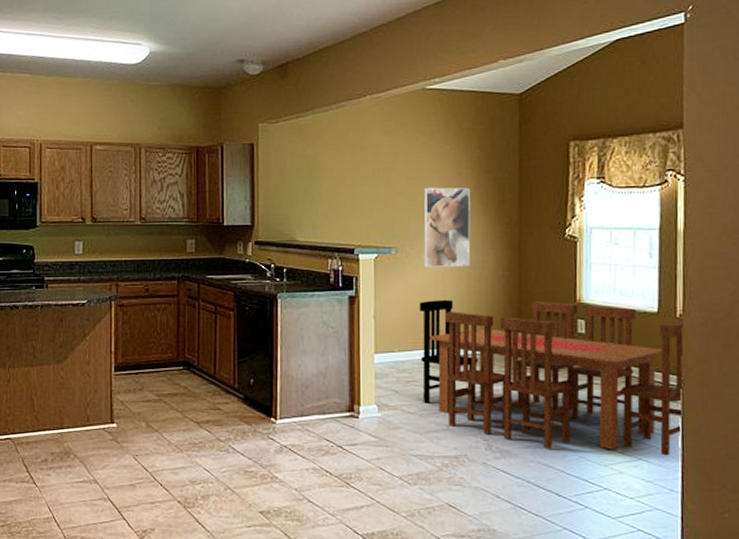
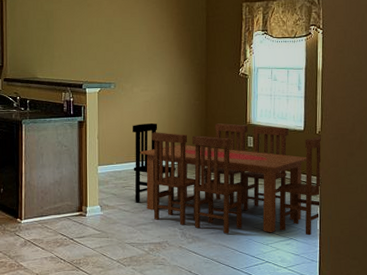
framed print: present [423,187,471,267] -> none [135,36,171,98]

